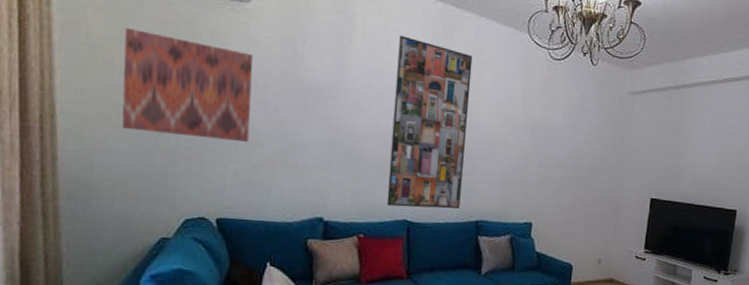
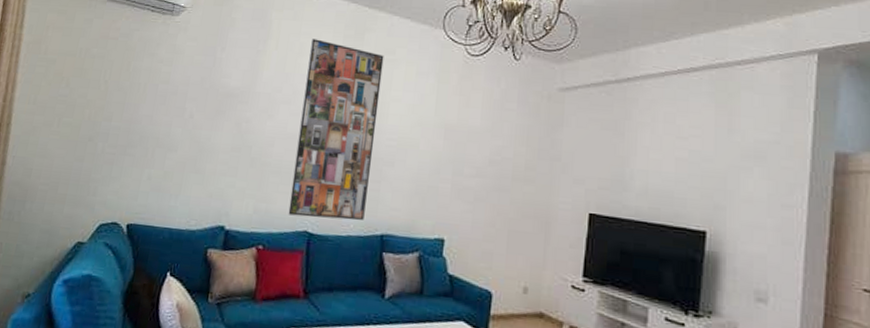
wall art: present [121,27,253,143] -> none [60,44,177,148]

